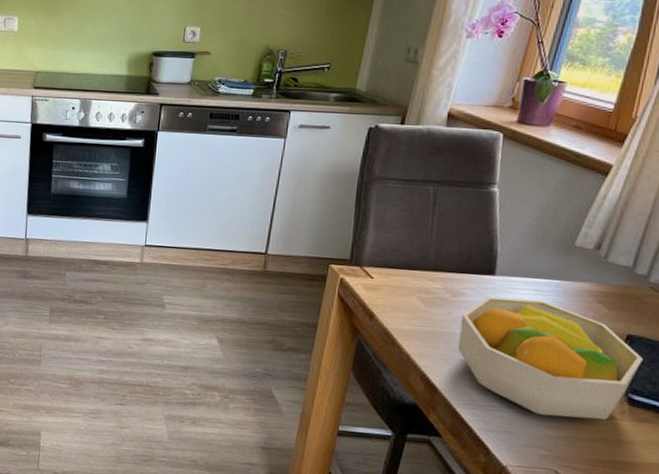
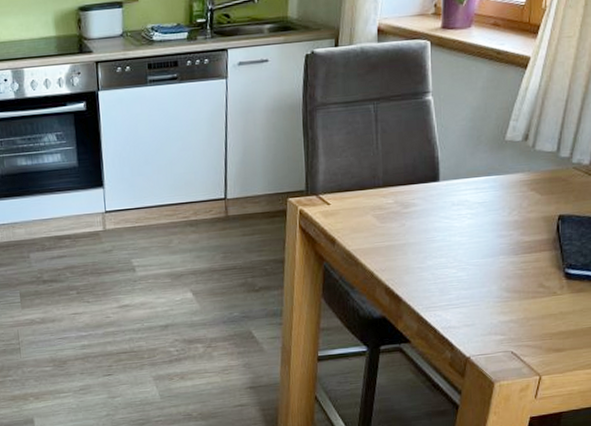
fruit bowl: present [457,297,643,420] -> none [414,198,574,304]

